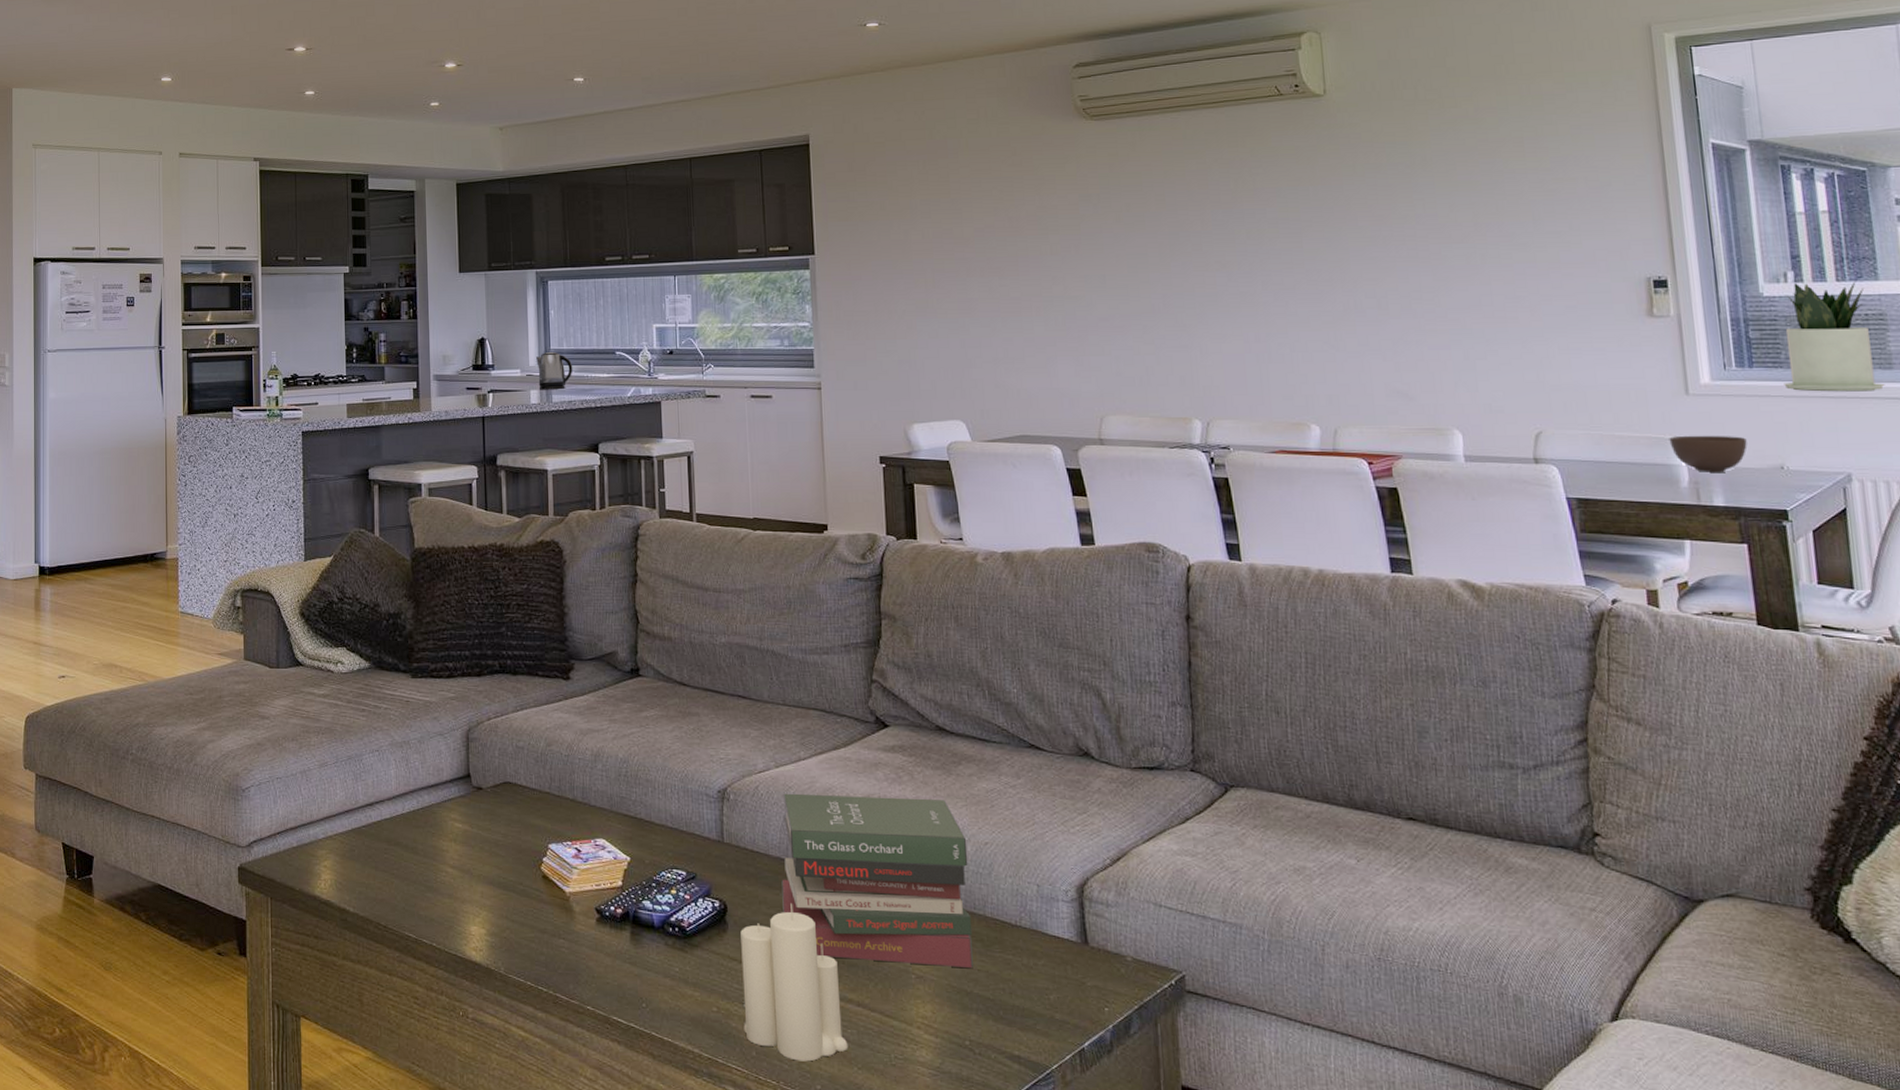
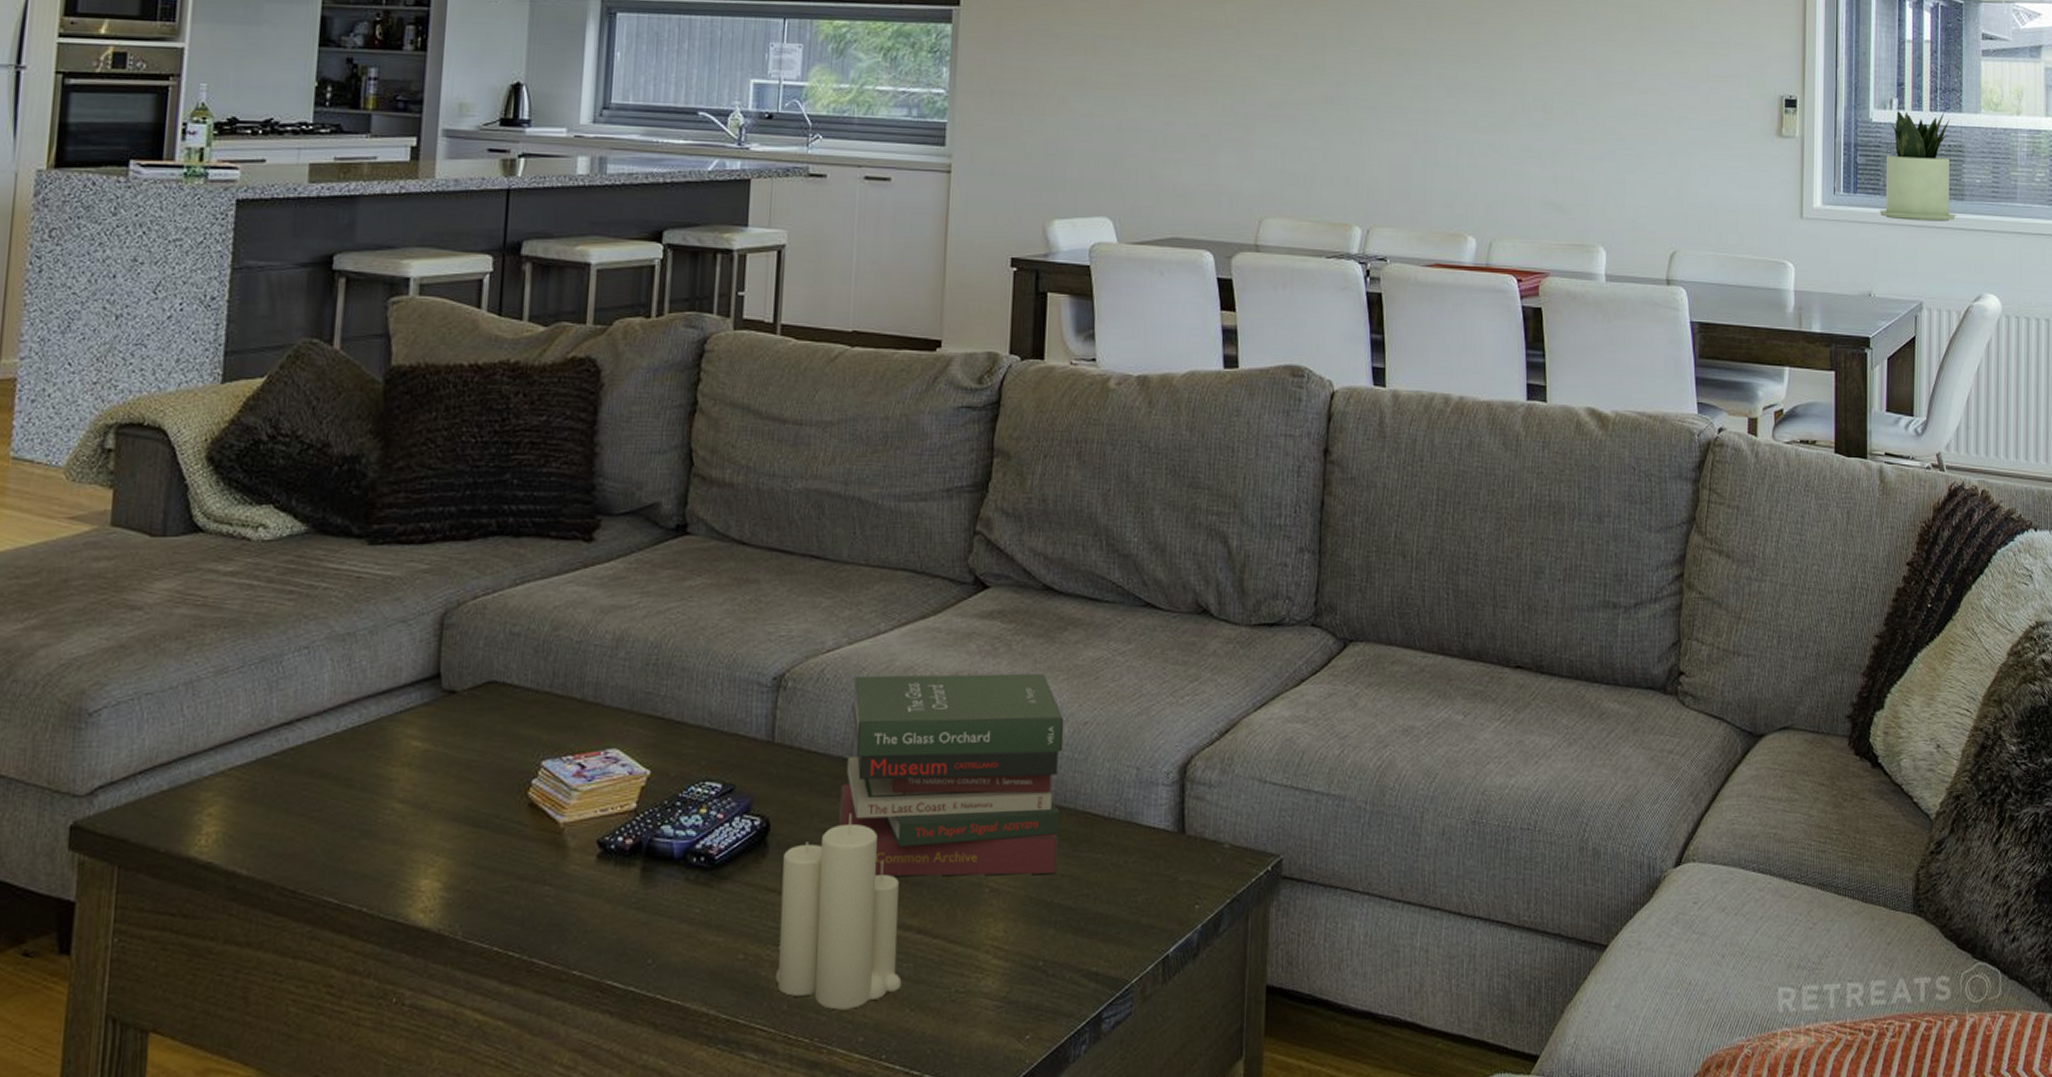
kettle: present [536,352,573,390] -> none [589,107,640,158]
bowl: present [1669,435,1748,472] -> none [1782,259,1845,298]

